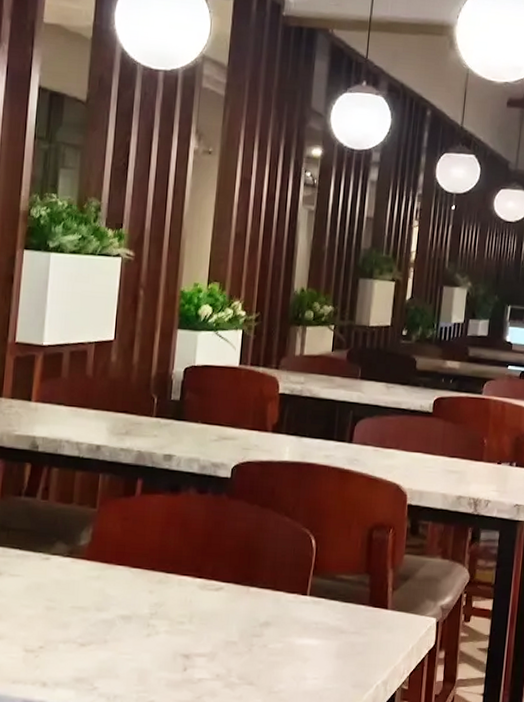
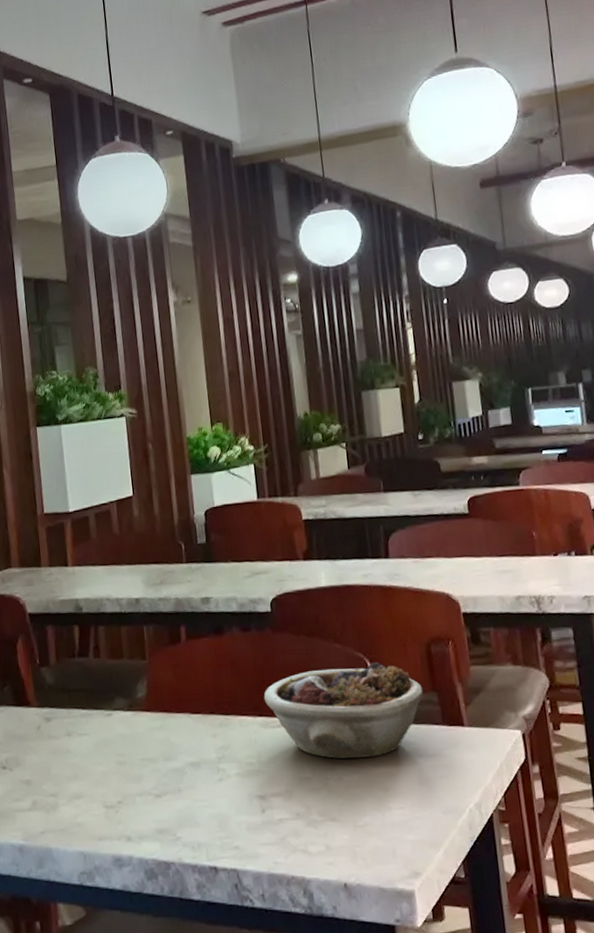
succulent planter: none [207,539,358,629] -> present [263,662,424,759]

